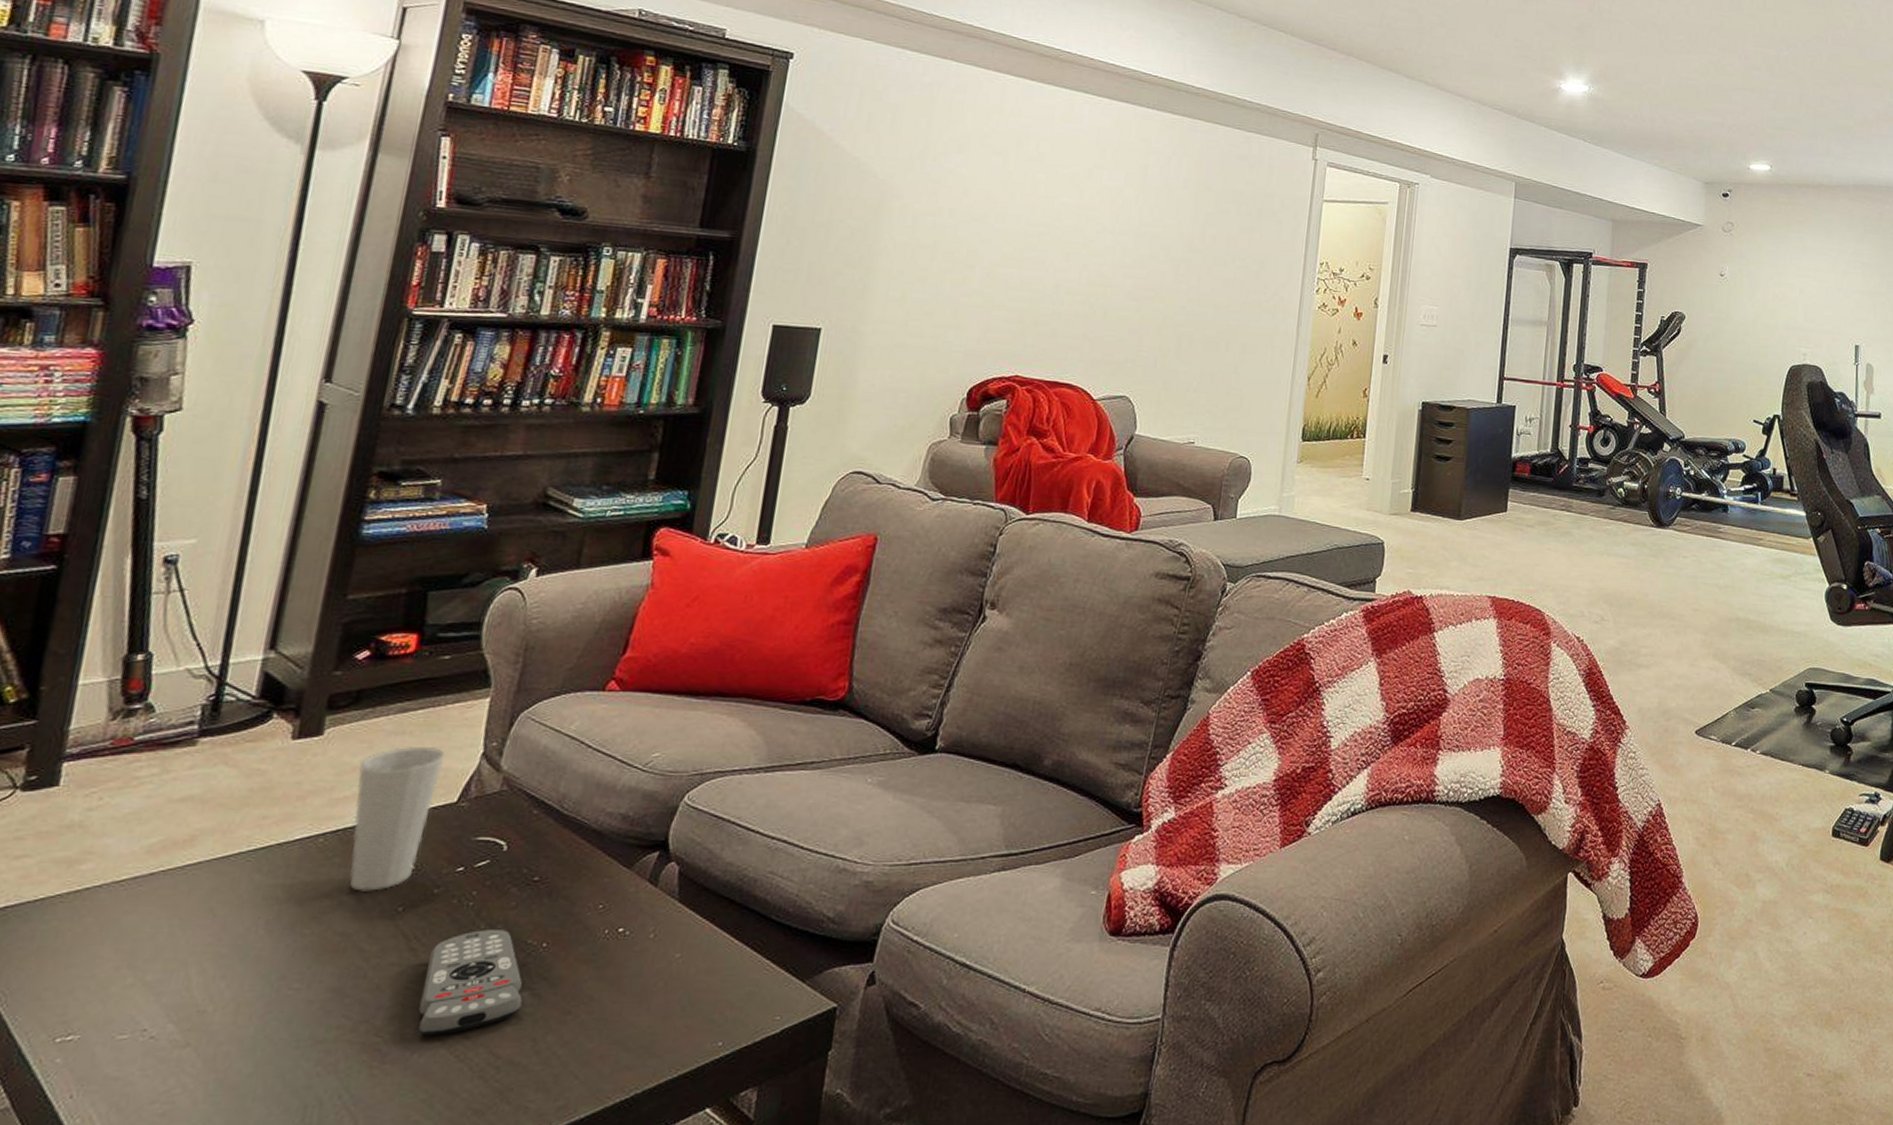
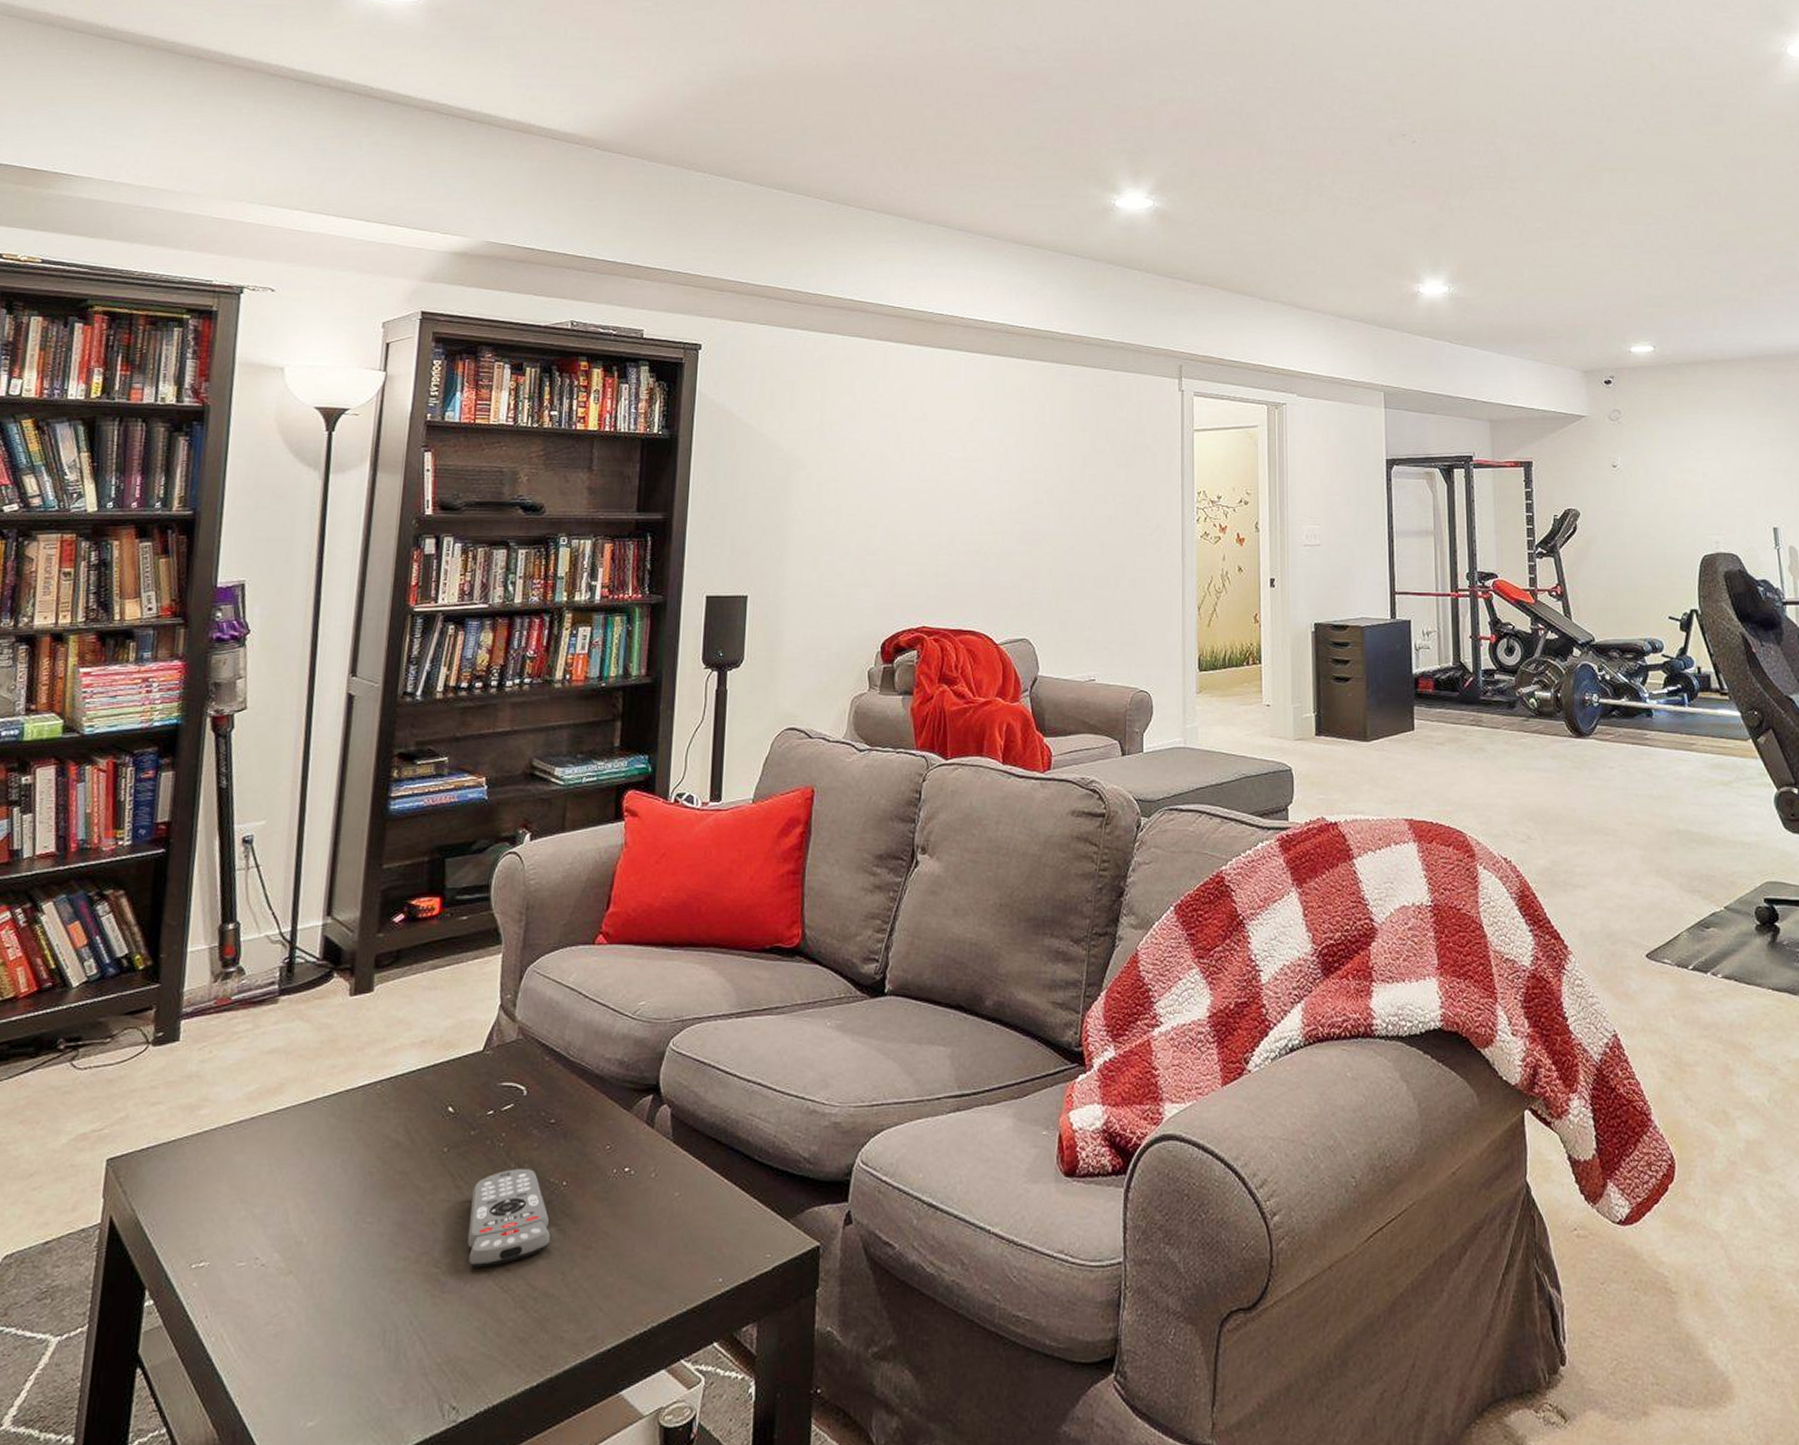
cup: present [350,747,445,891] -> none [403,1001,470,1133]

